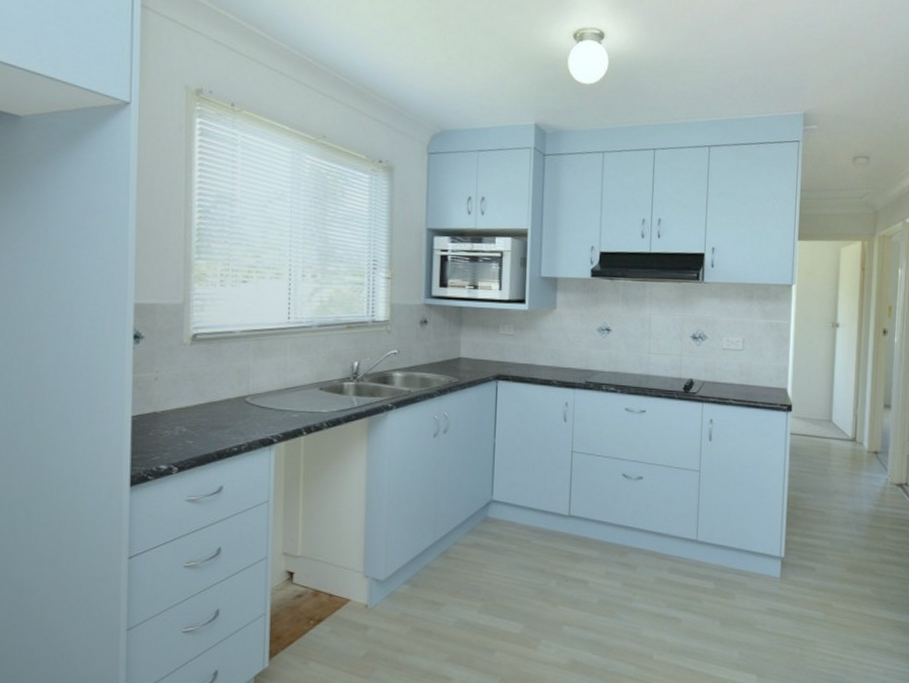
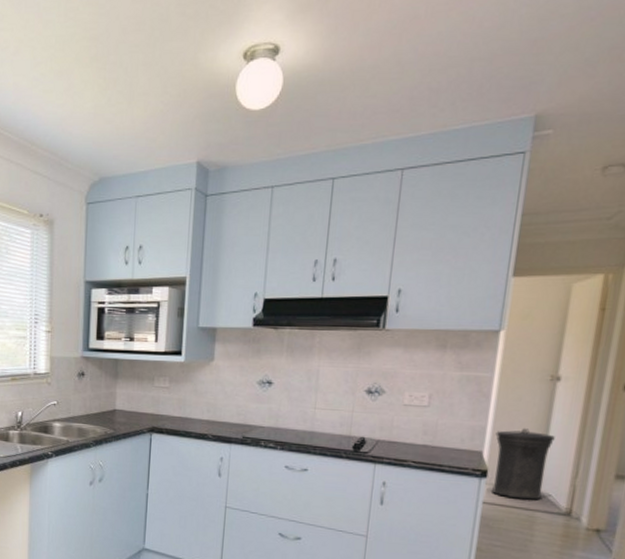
trash can: none [796,367,839,429] -> present [492,428,555,500]

